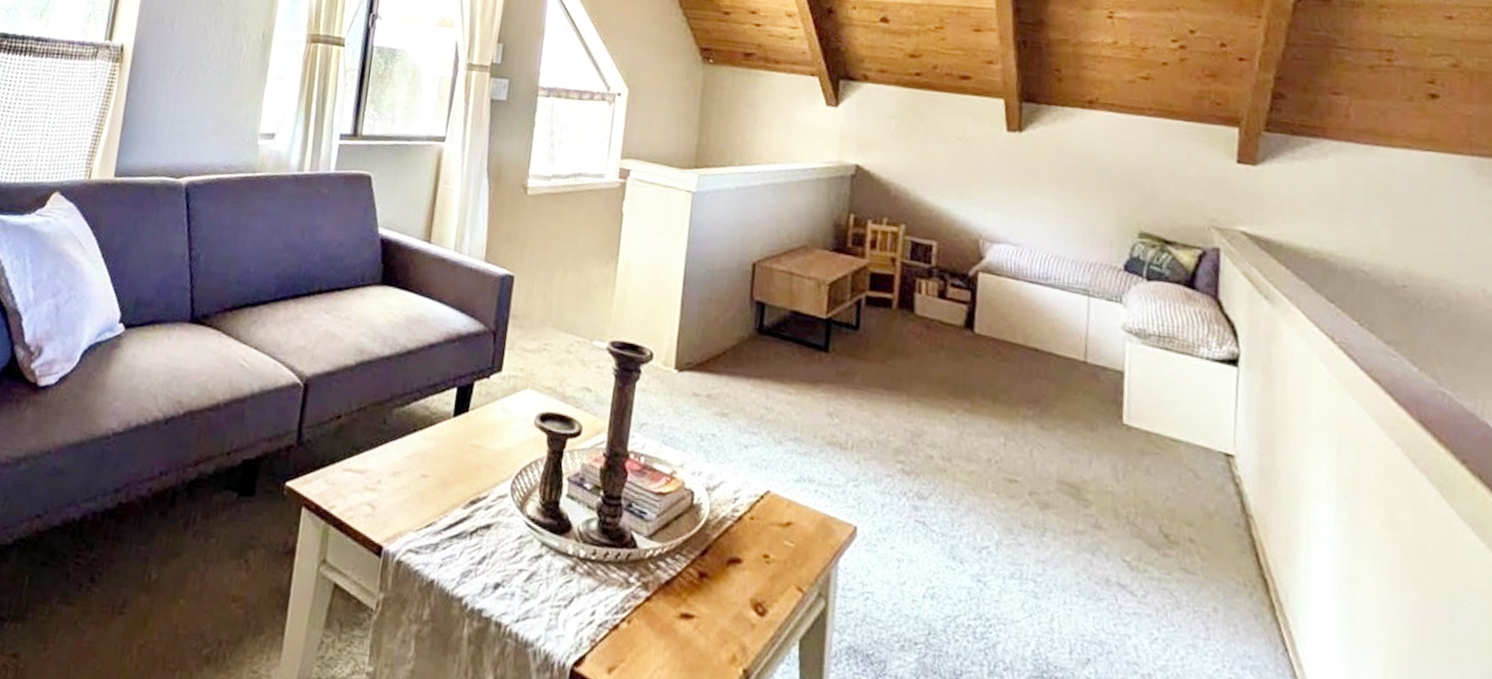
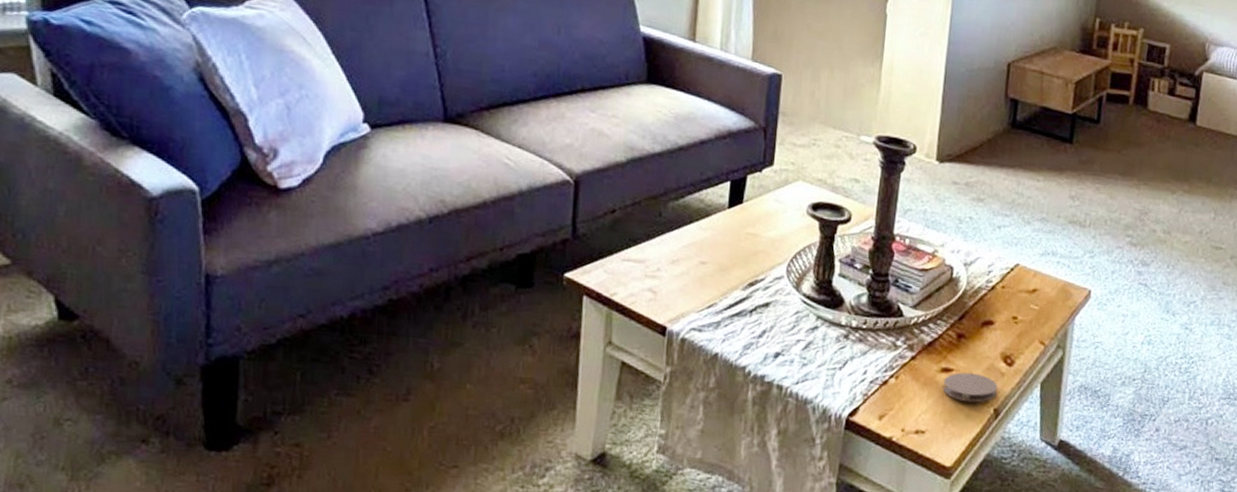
coaster: none [682,620,747,660] -> present [943,372,998,403]

